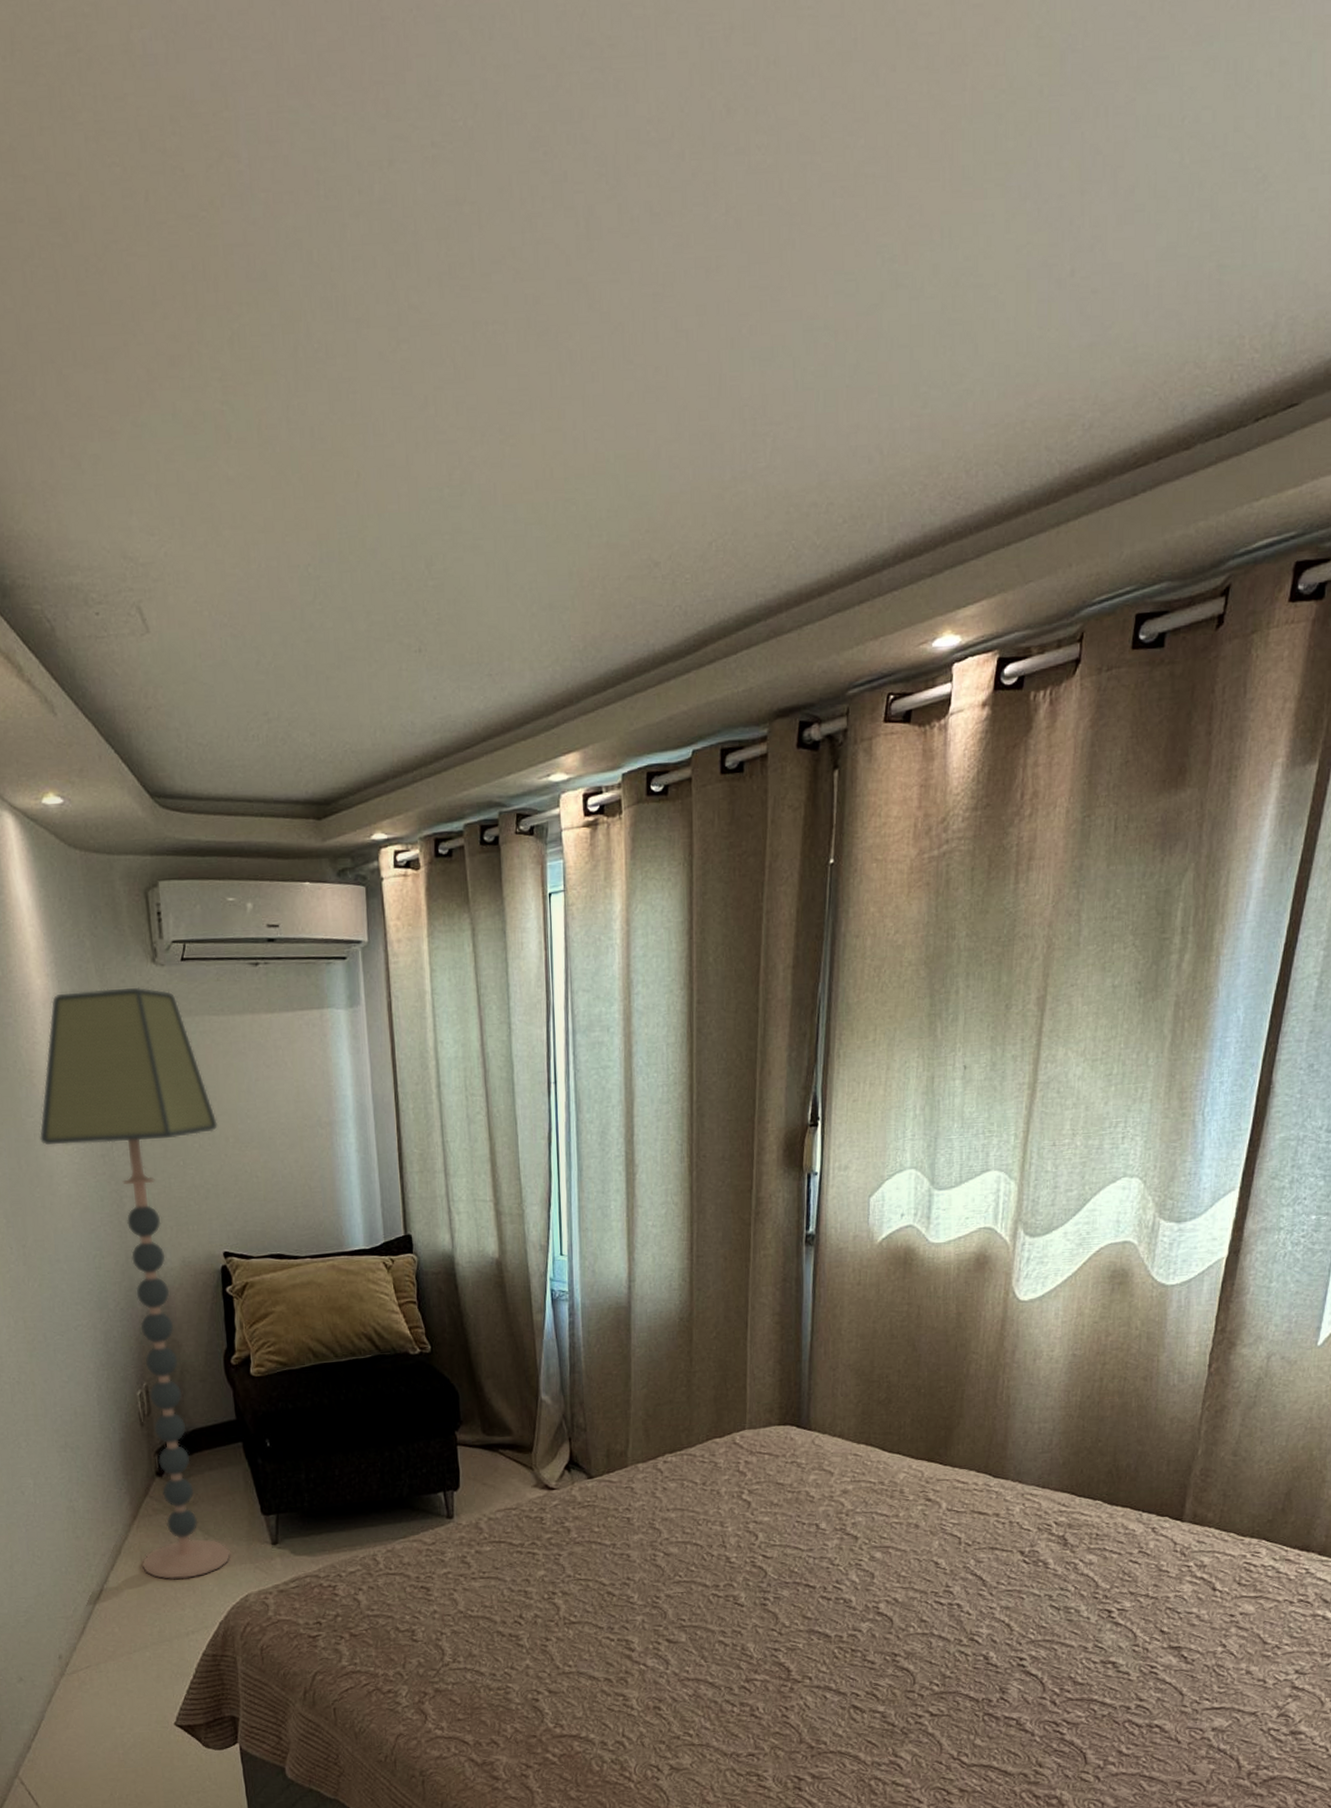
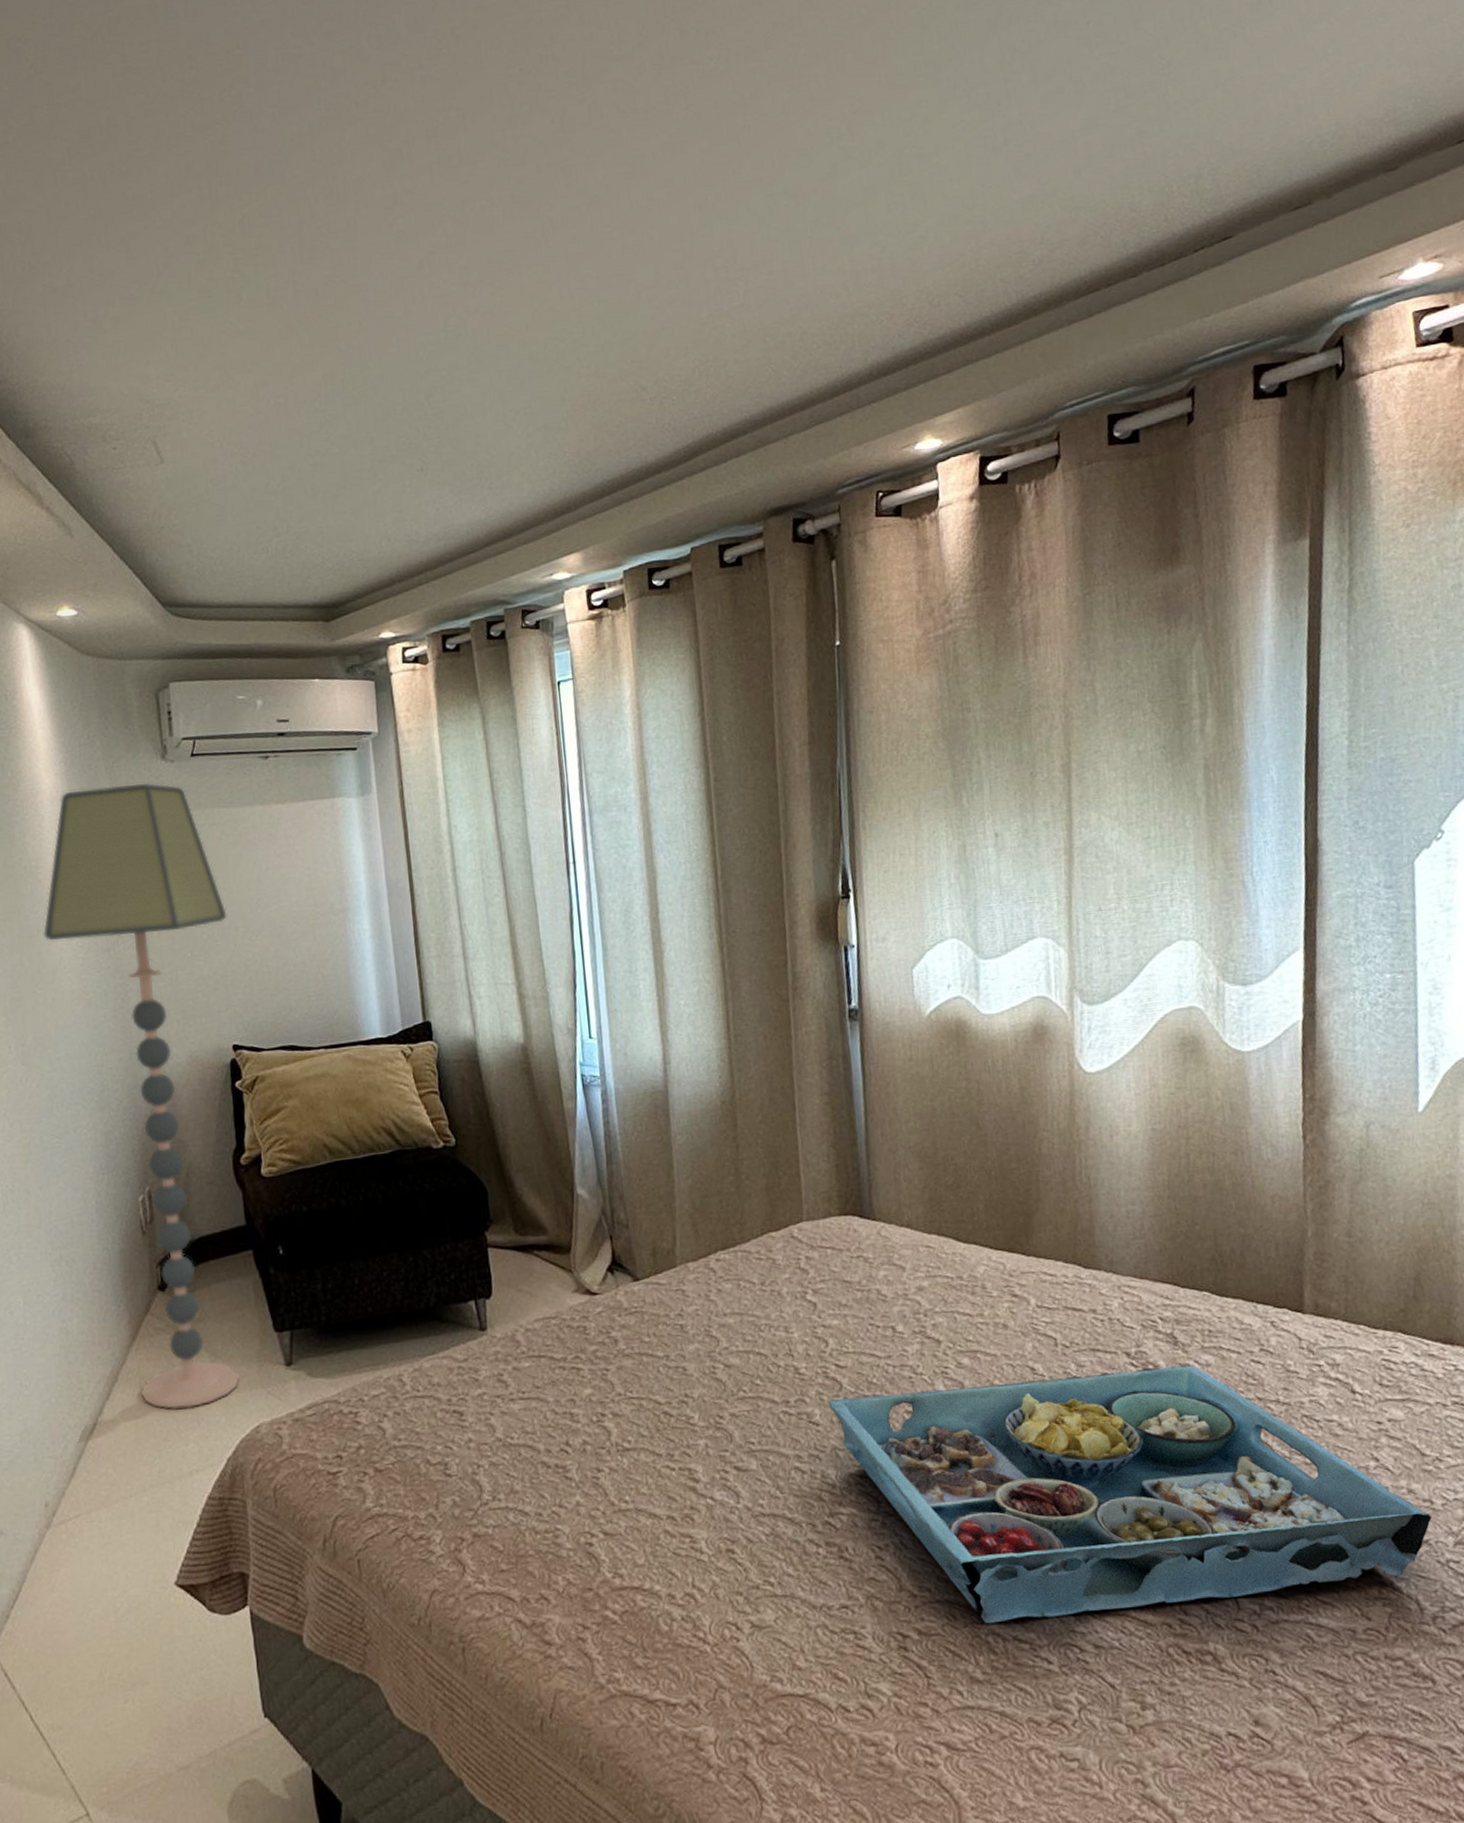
serving tray: none [753,1562,1262,1771] -> present [828,1364,1432,1624]

